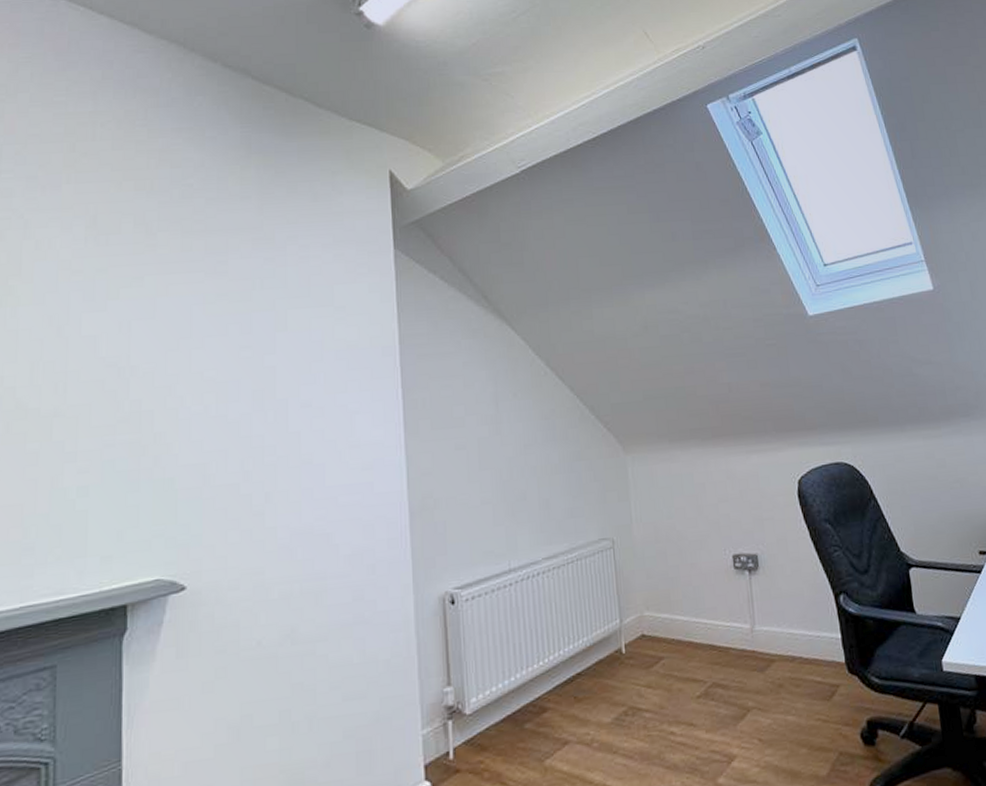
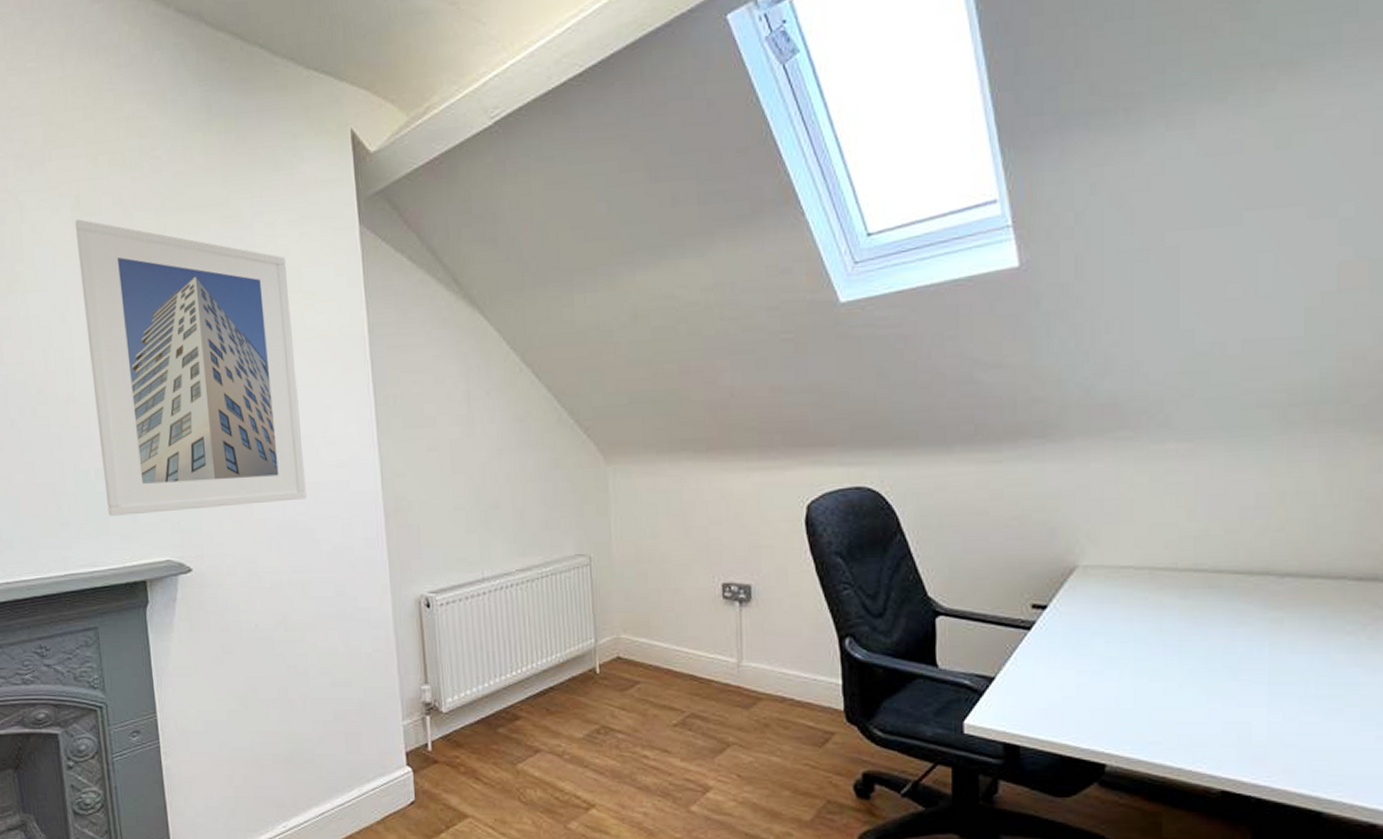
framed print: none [87,237,326,536] -> present [74,219,307,516]

